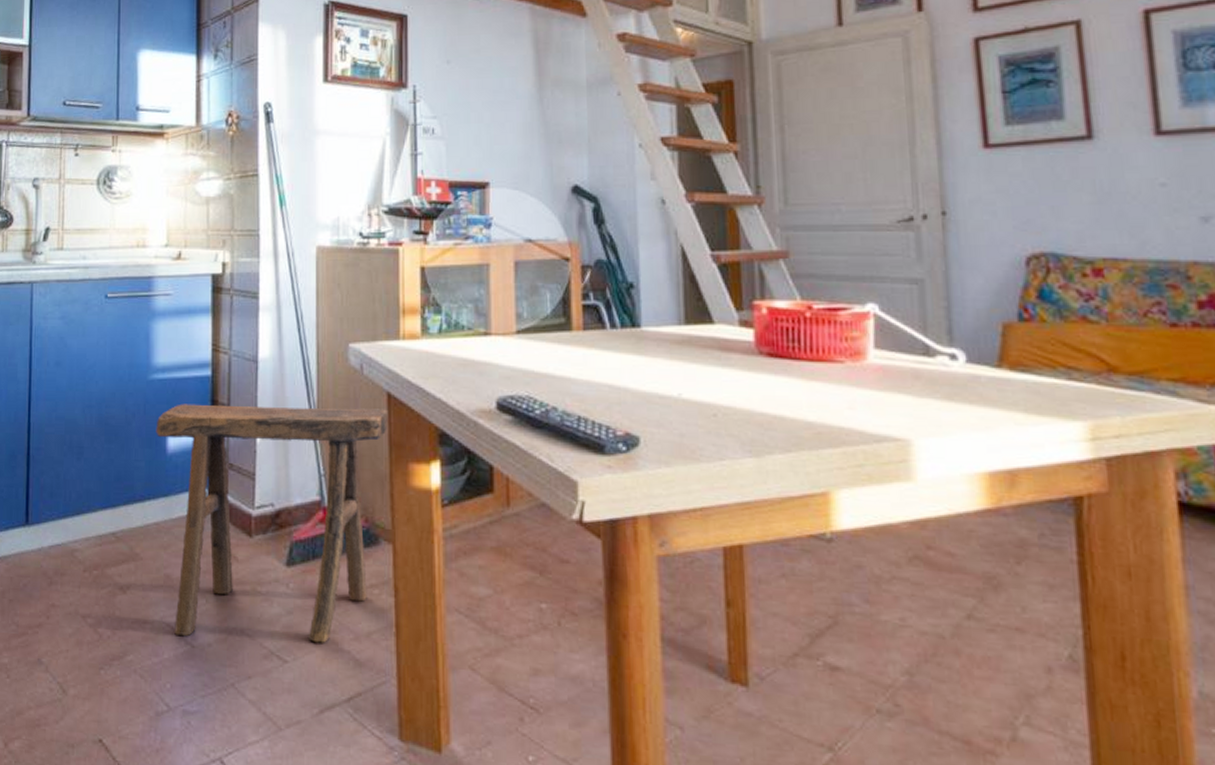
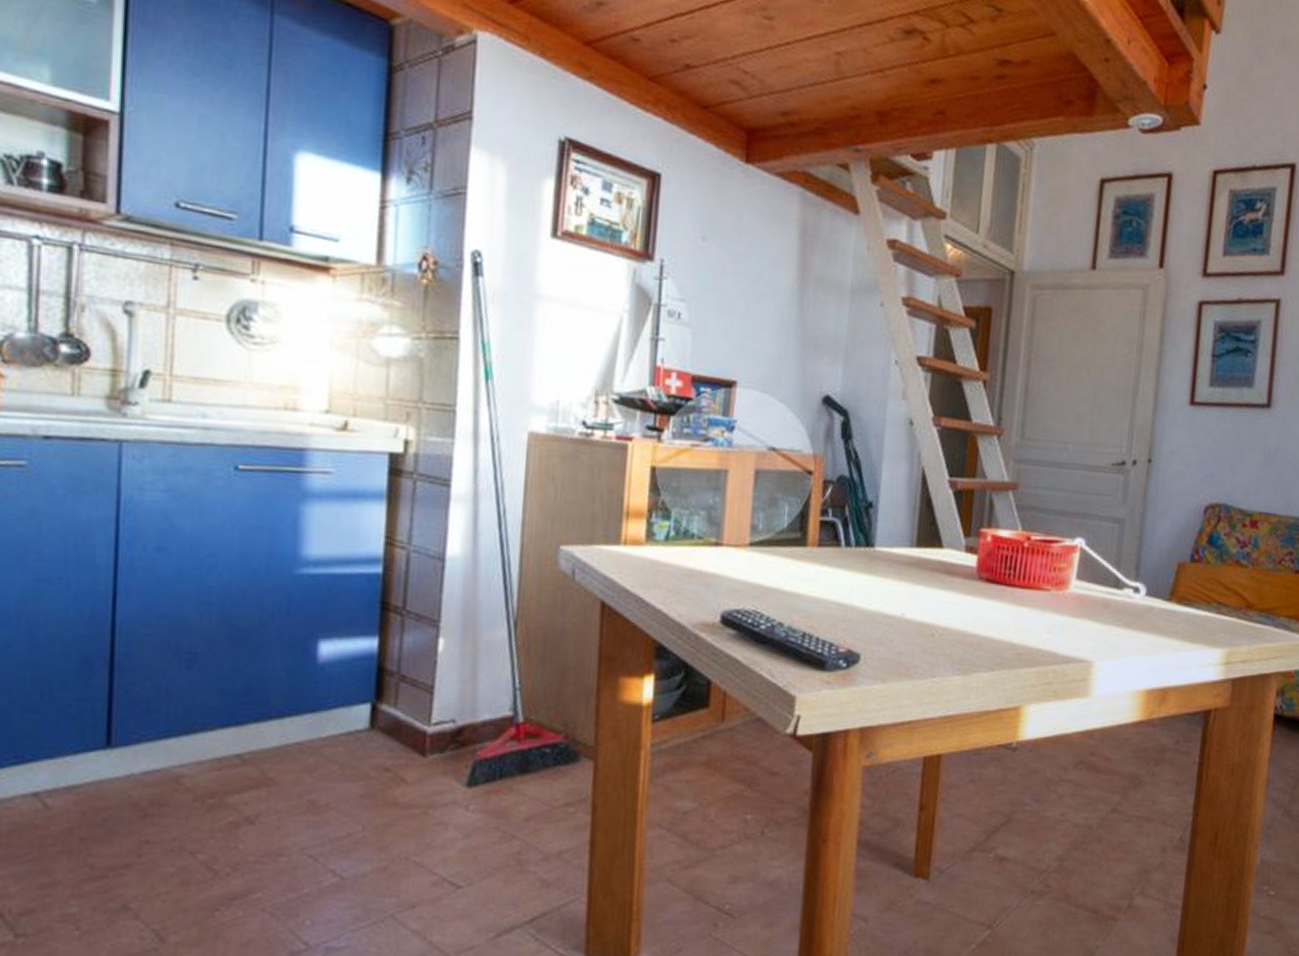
stool: present [156,403,387,643] -> none [302,604,600,867]

